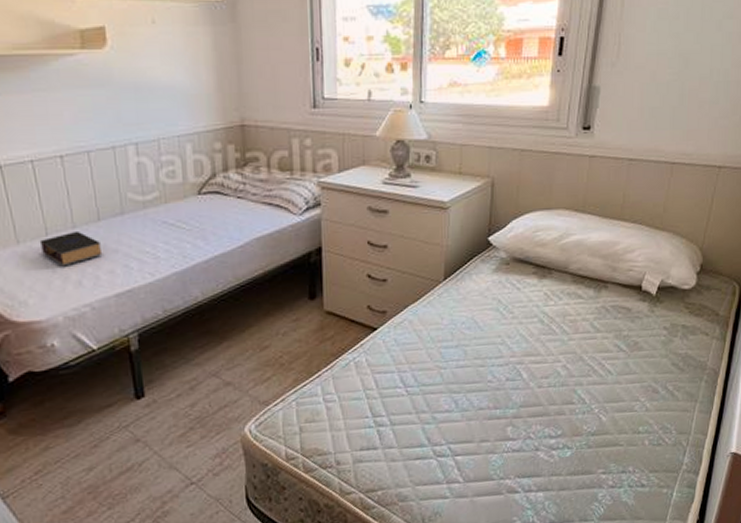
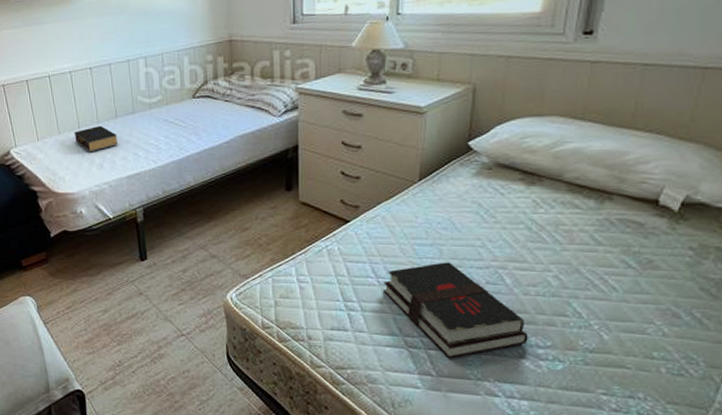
hardback book: none [411,362,543,463] -> present [382,262,528,359]

